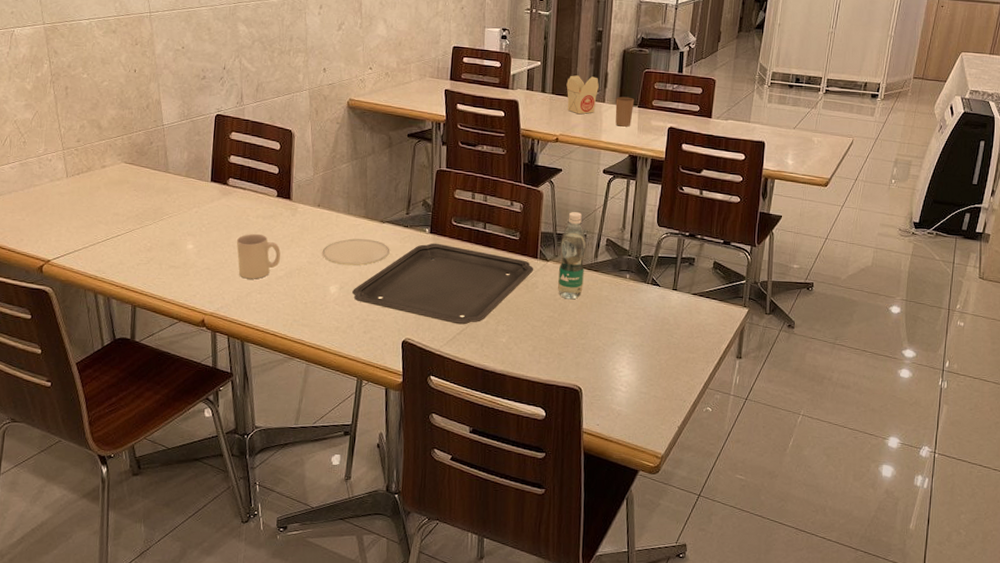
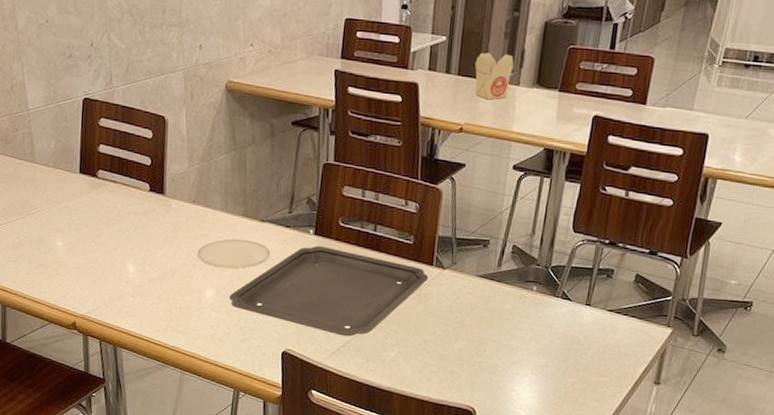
cup: present [236,233,281,279] -> none [107,231,154,281]
bottle: present [557,211,586,300] -> none [454,213,489,313]
cup: present [615,96,635,127] -> none [530,78,555,115]

